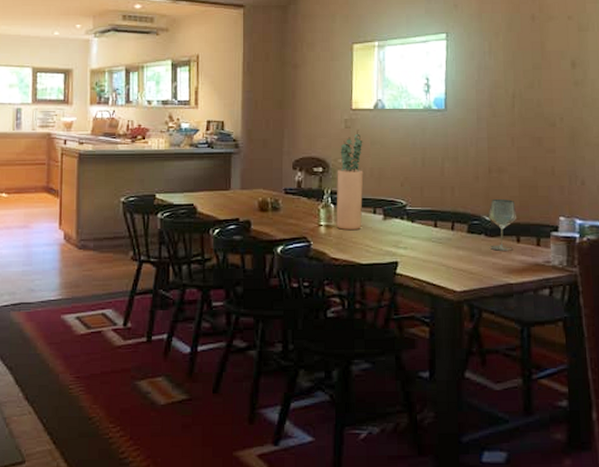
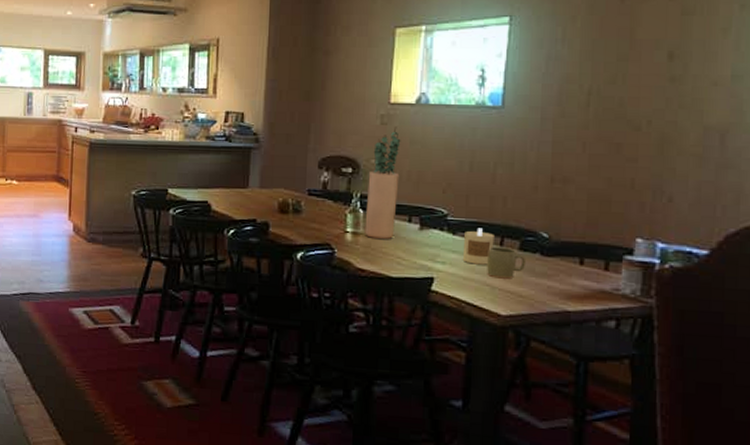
candle: none [421,215,447,248] -> present [462,228,496,265]
mug: none [442,231,474,259] -> present [487,247,527,279]
wine glass: present [488,198,517,252] -> none [546,212,583,275]

